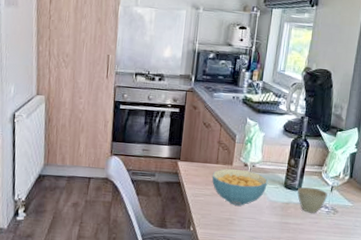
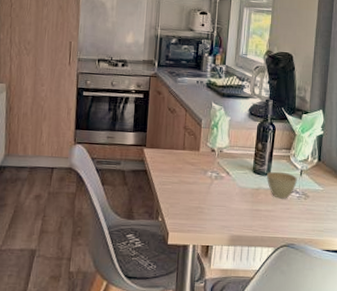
cereal bowl: present [212,168,268,206] -> none [179,154,236,193]

